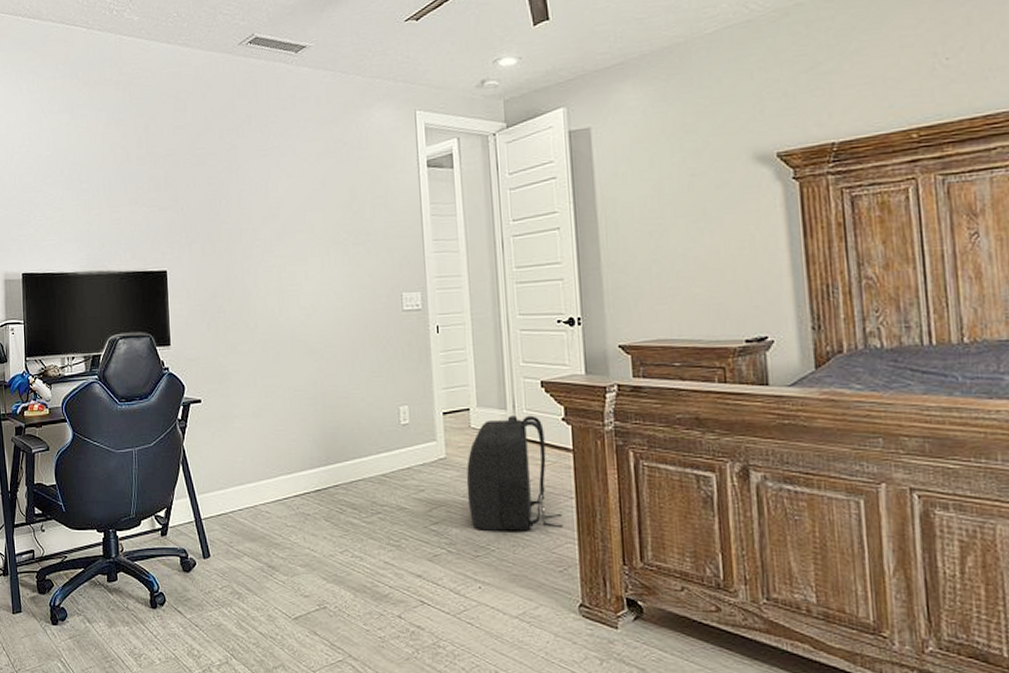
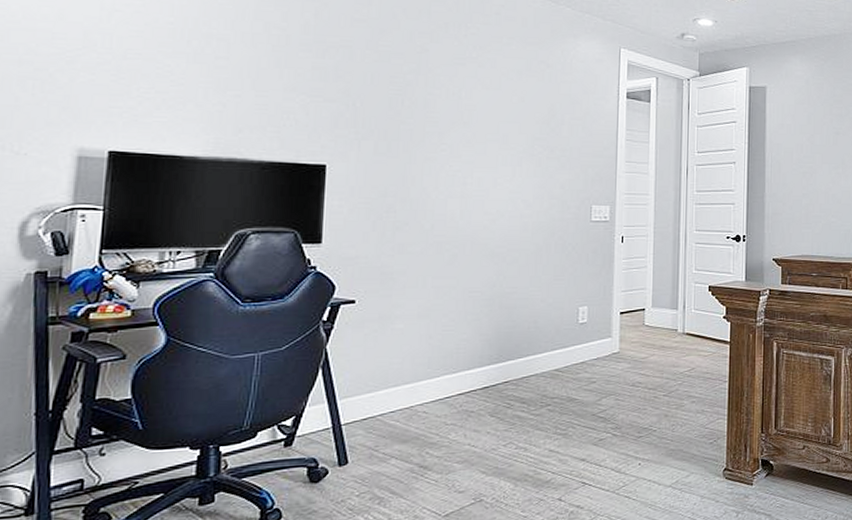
backpack: present [466,415,563,531] -> none [635,314,717,414]

